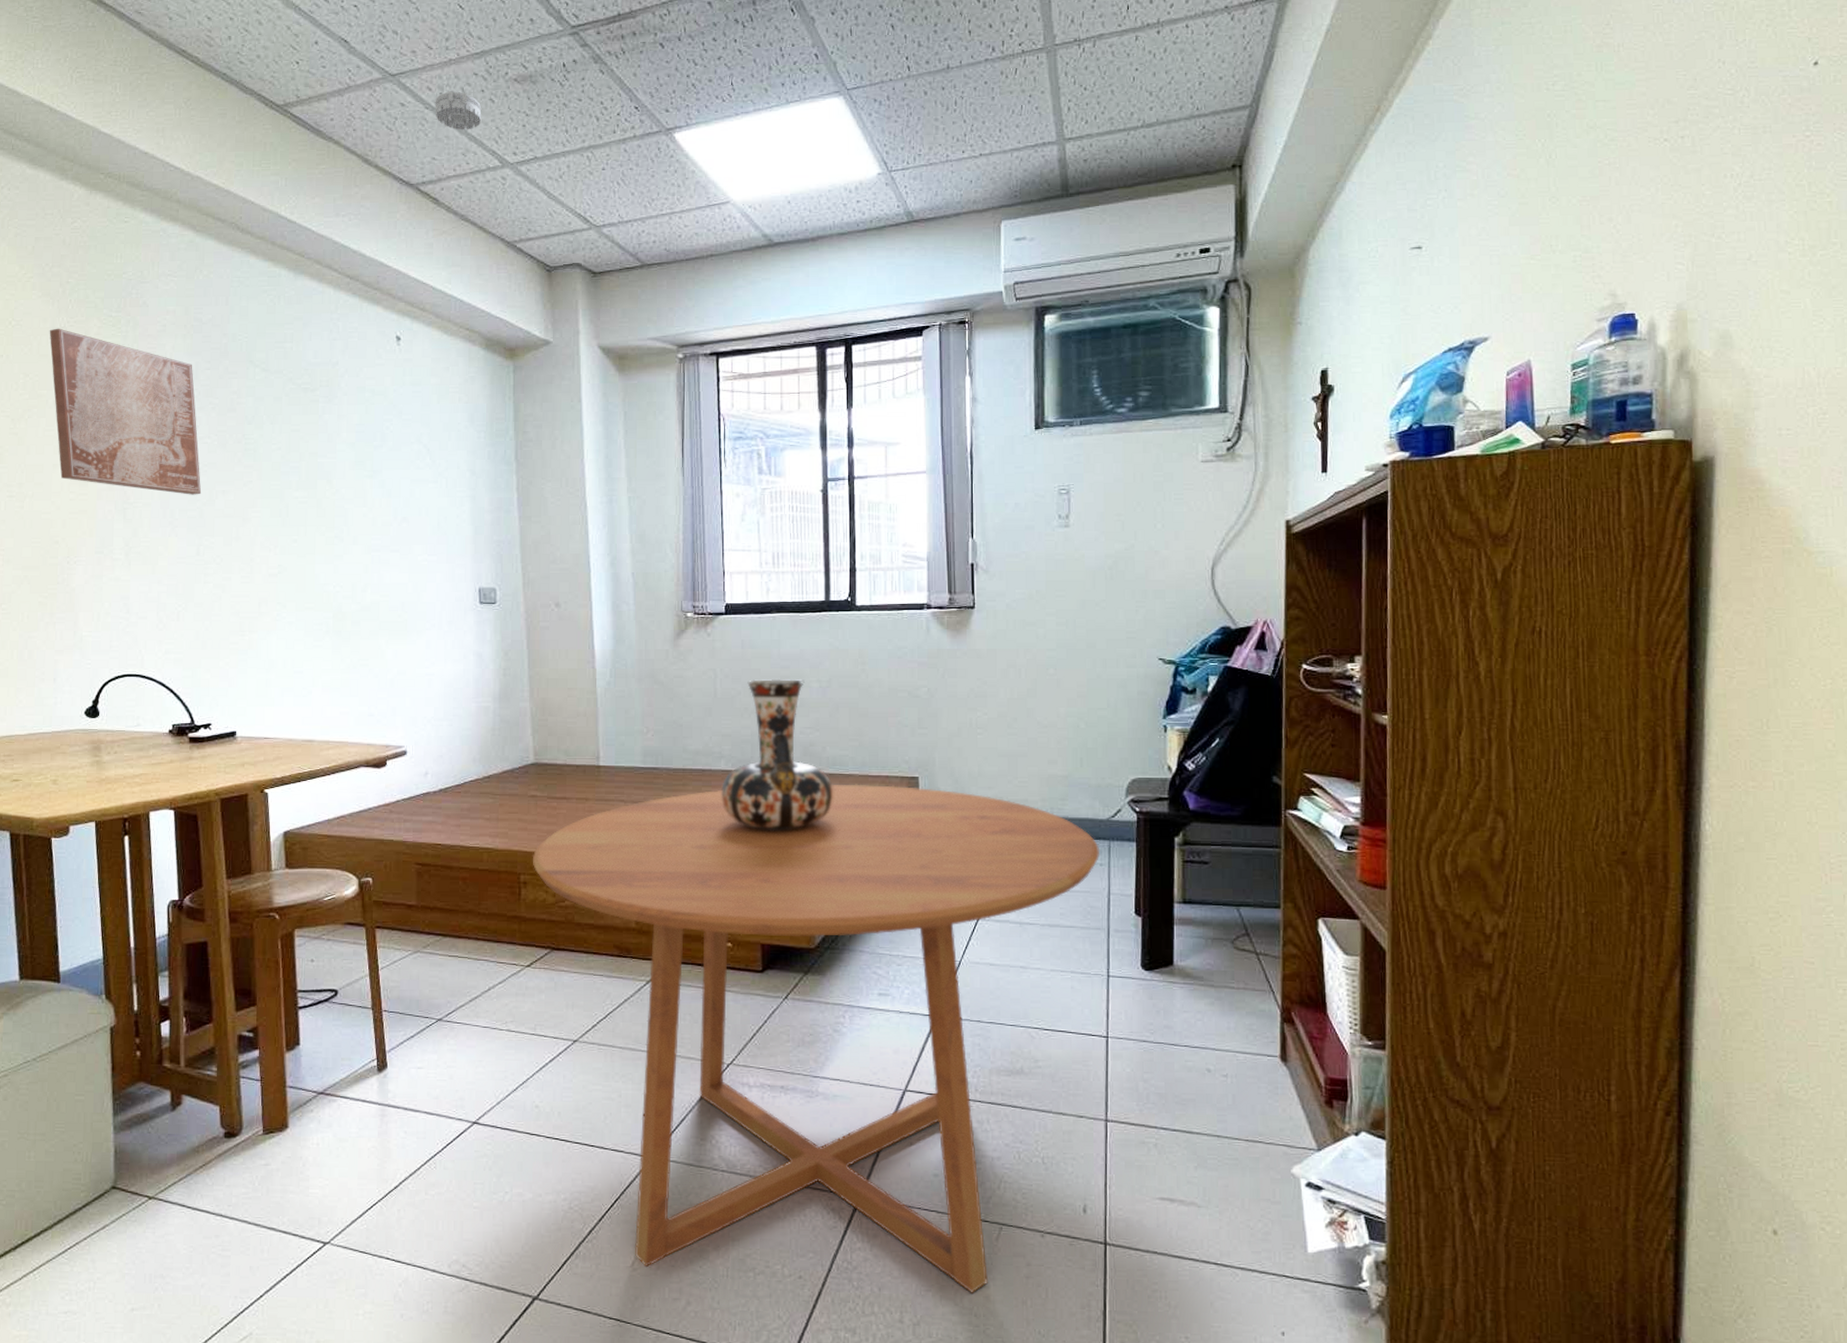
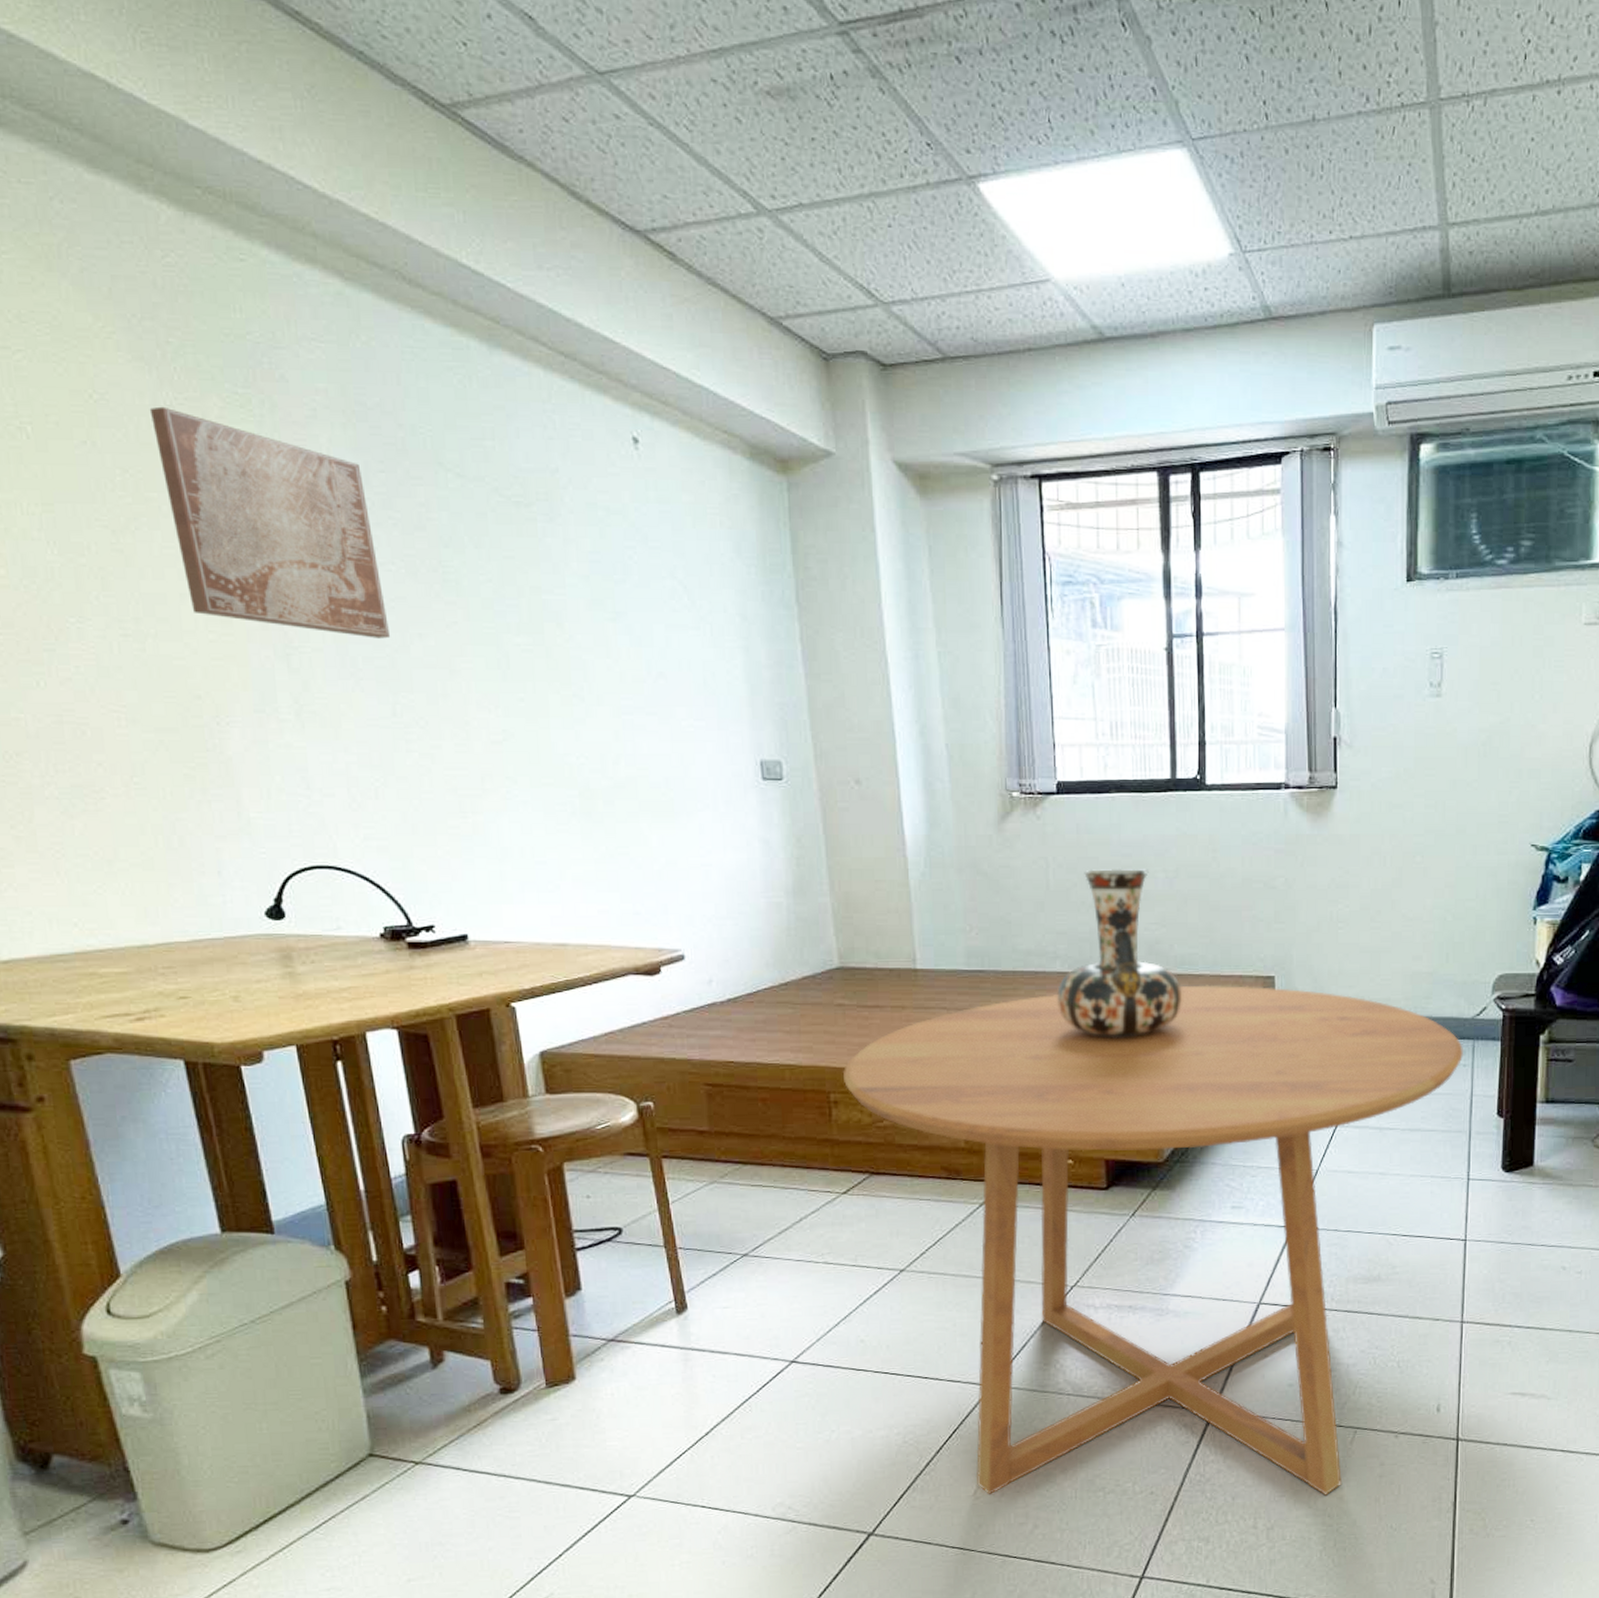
smoke detector: present [435,90,482,131] -> none [661,101,726,160]

